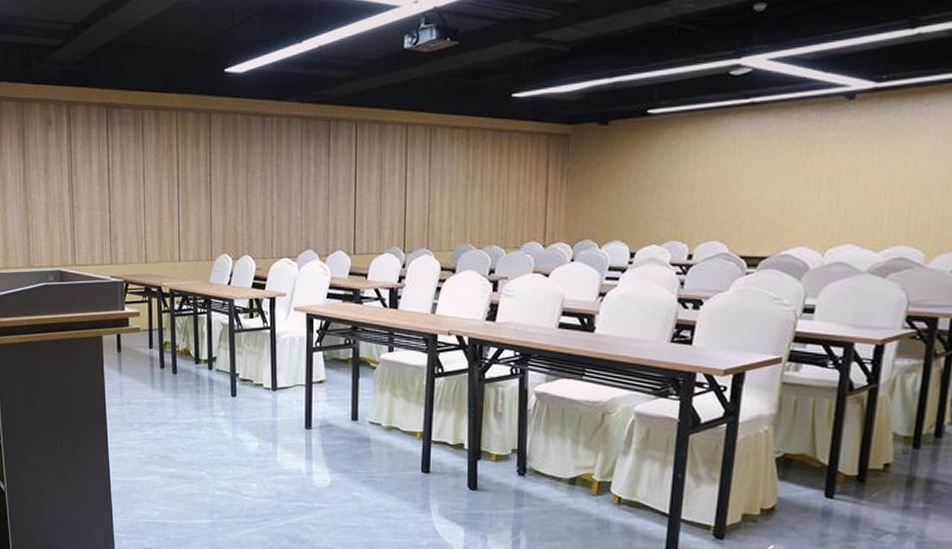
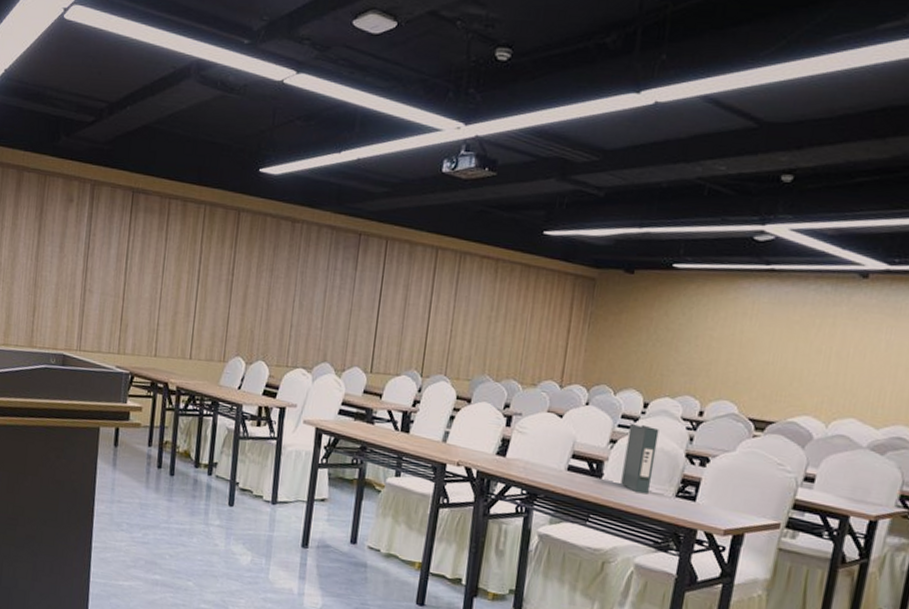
binder: none [614,274,648,343] -> present [621,423,659,495]

